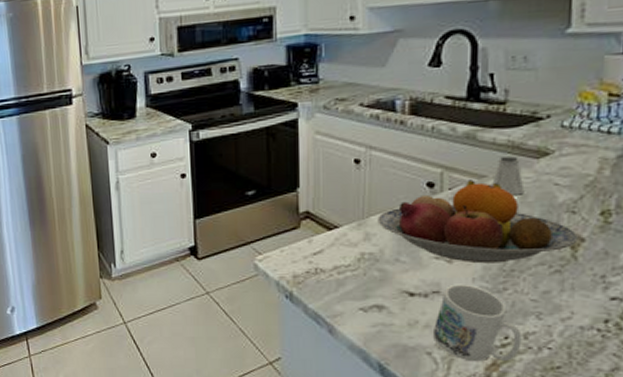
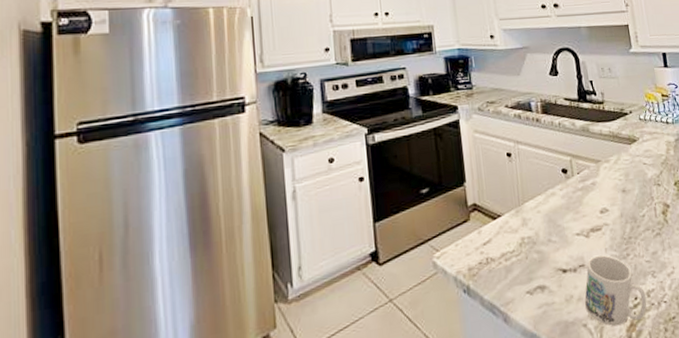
fruit bowl: present [378,180,578,264] -> none [530,164,666,235]
saltshaker: present [492,156,525,194] -> none [605,144,627,174]

